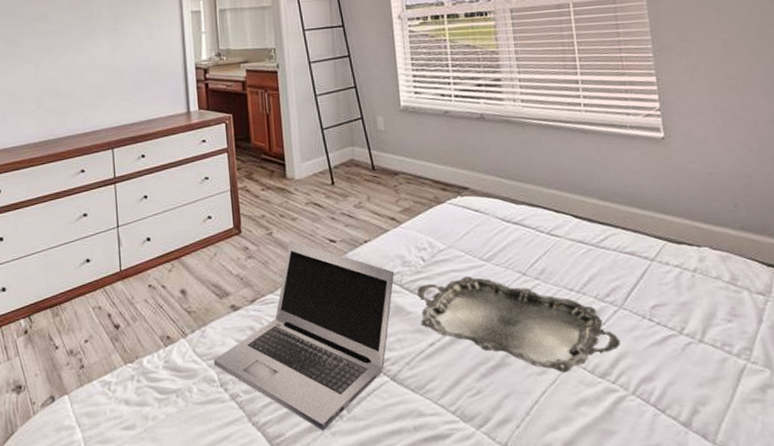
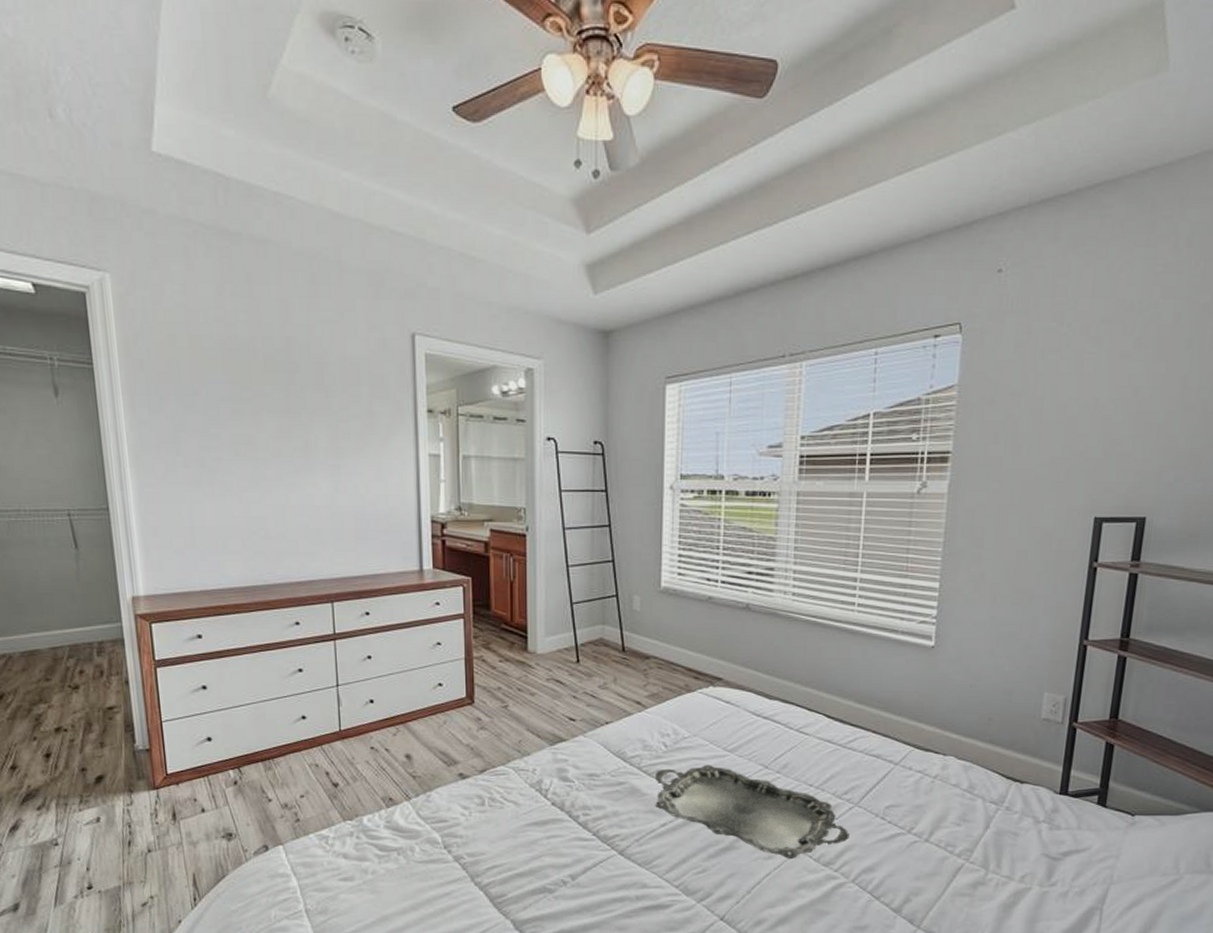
laptop: present [214,240,395,431] -> none [438,715,634,895]

